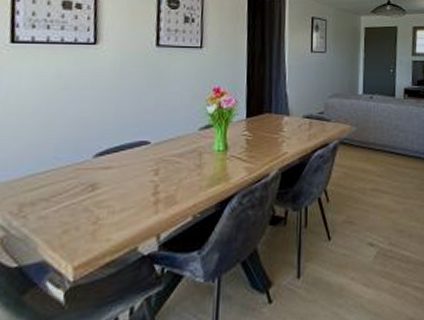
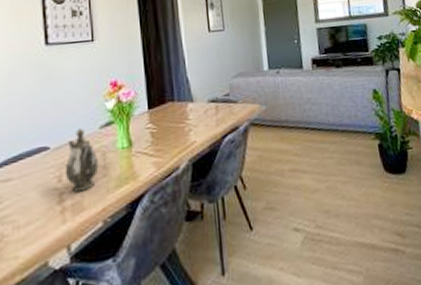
teapot: none [161,128,195,186] -> present [65,128,99,193]

